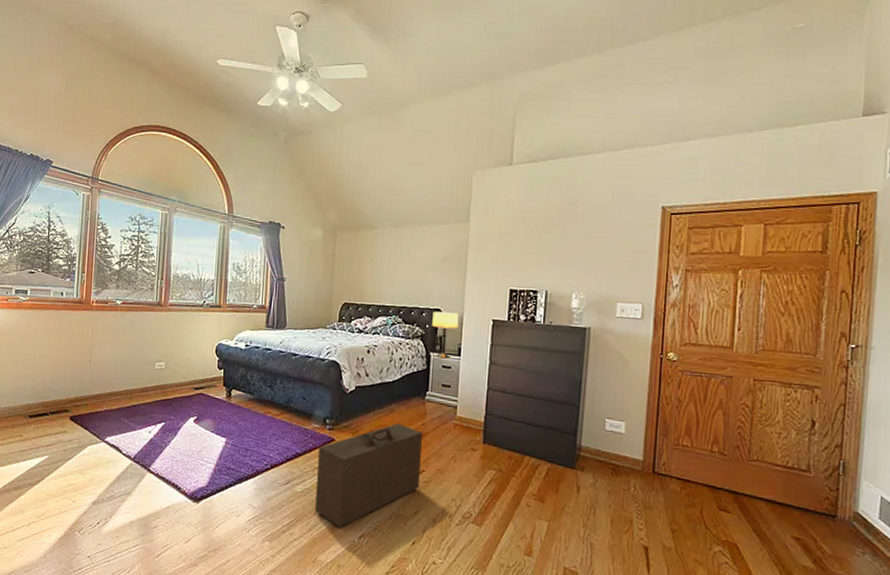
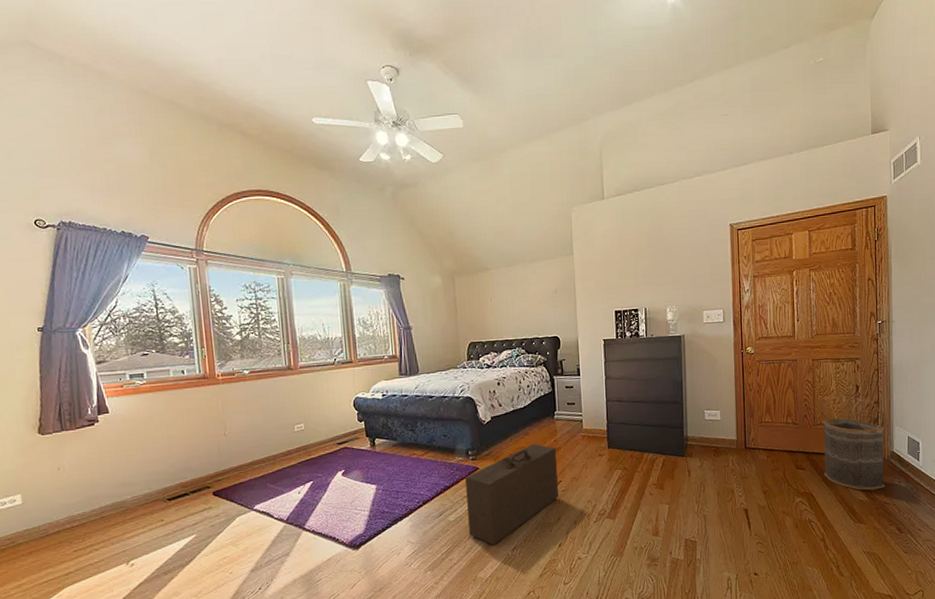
table lamp: present [432,311,459,359] -> none [551,338,575,380]
basket: none [755,428,847,557] -> present [822,395,886,491]

